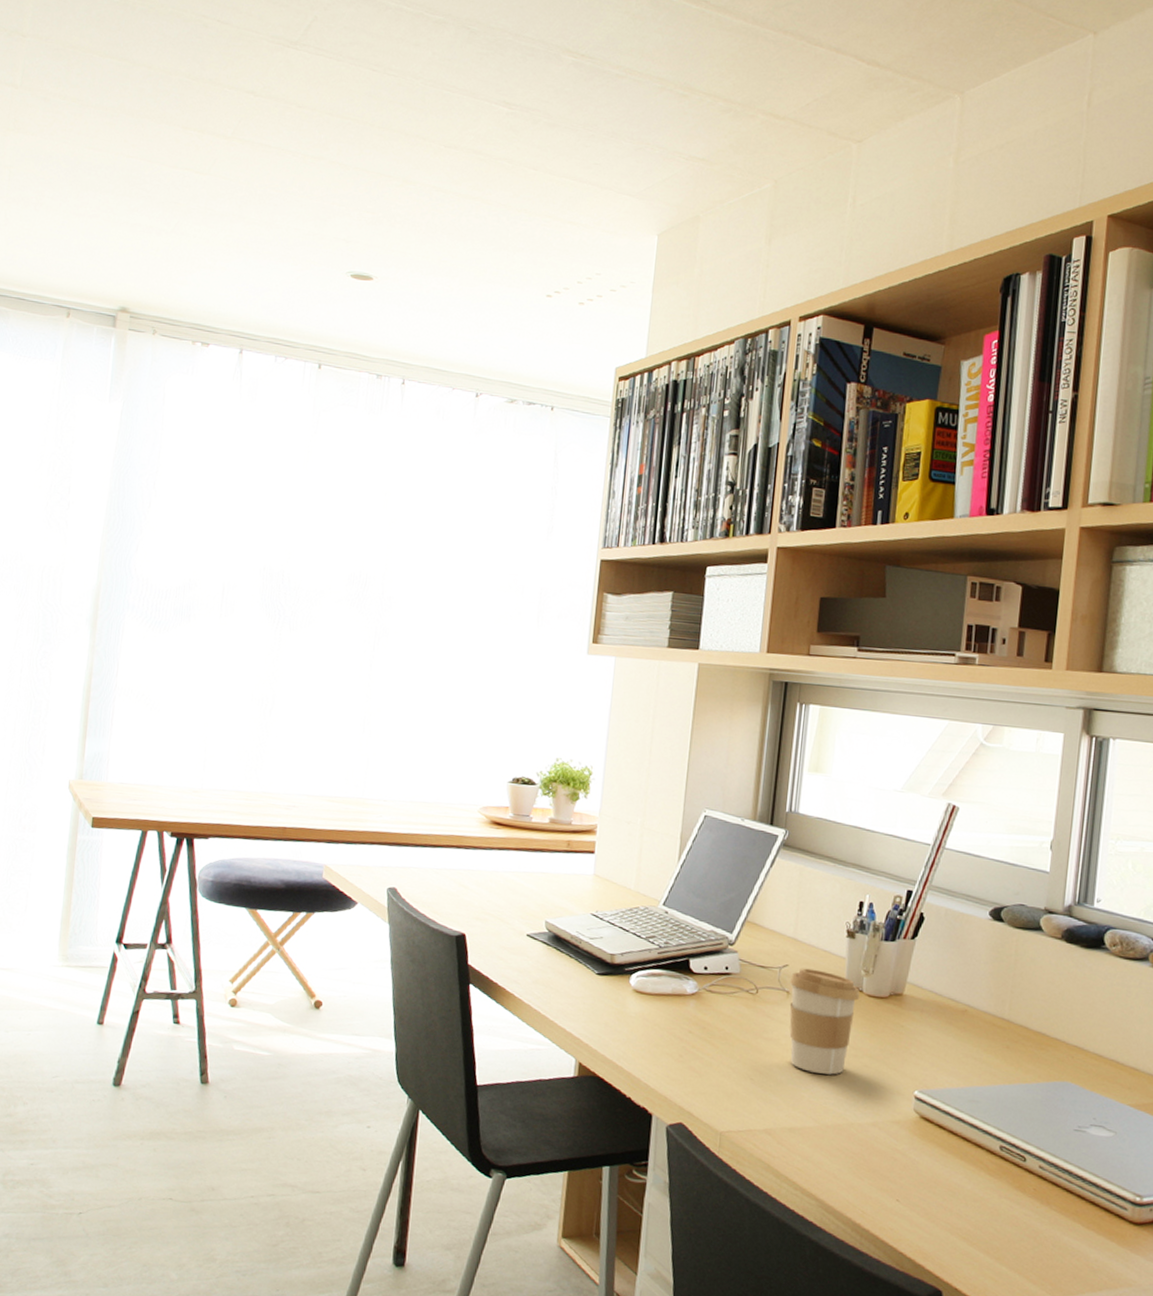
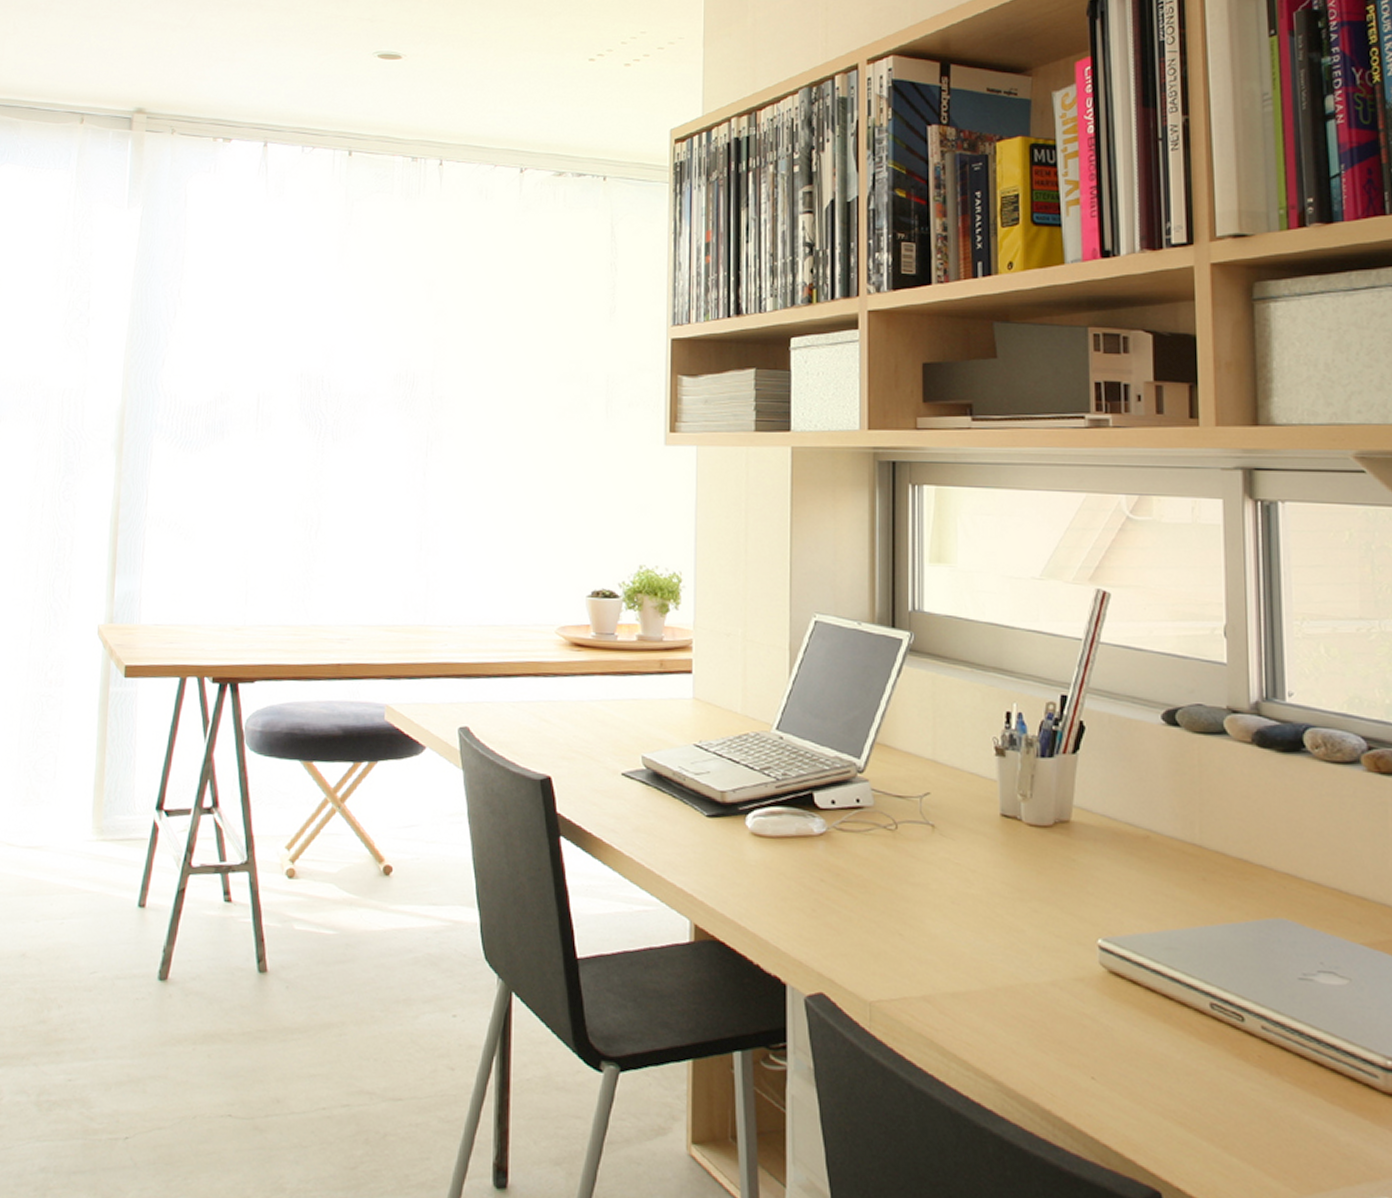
coffee cup: present [789,968,860,1075] -> none [934,795,1018,925]

